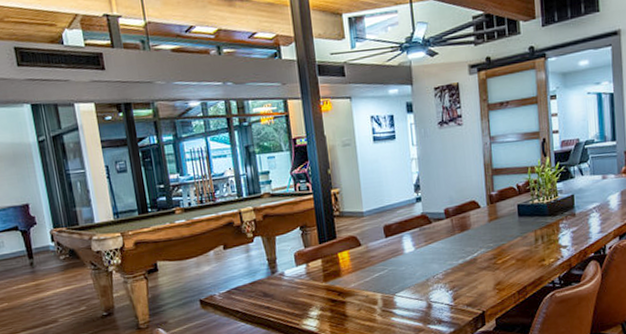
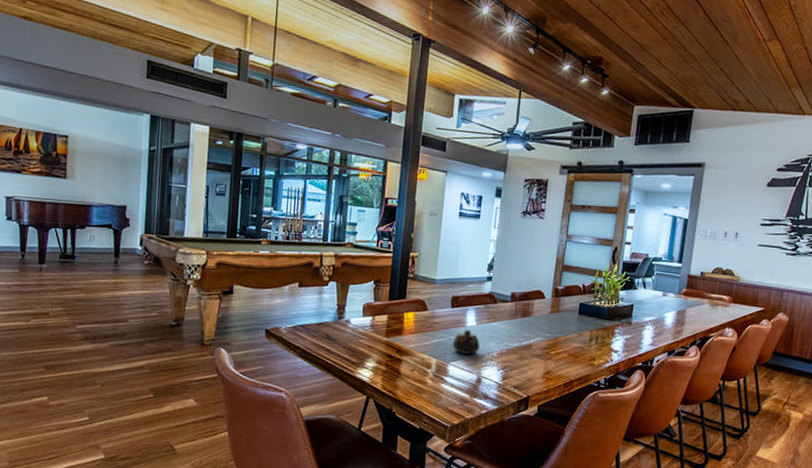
teapot: none [394,256,424,283] -> present [452,329,481,355]

